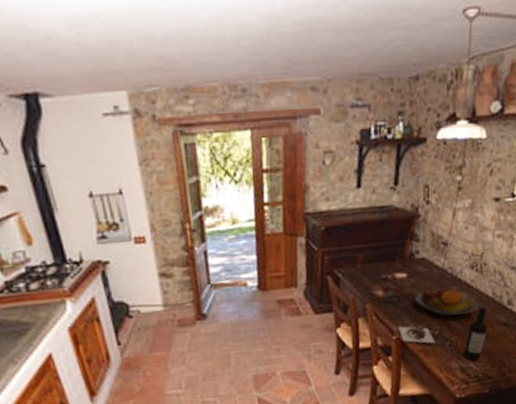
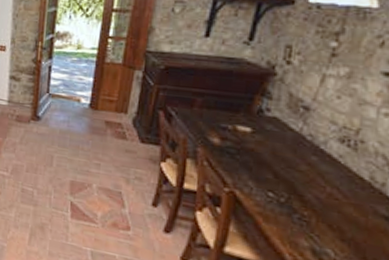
wine bottle: present [398,306,488,361] -> none [232,180,359,248]
fruit bowl: present [415,285,479,316] -> none [258,150,348,191]

